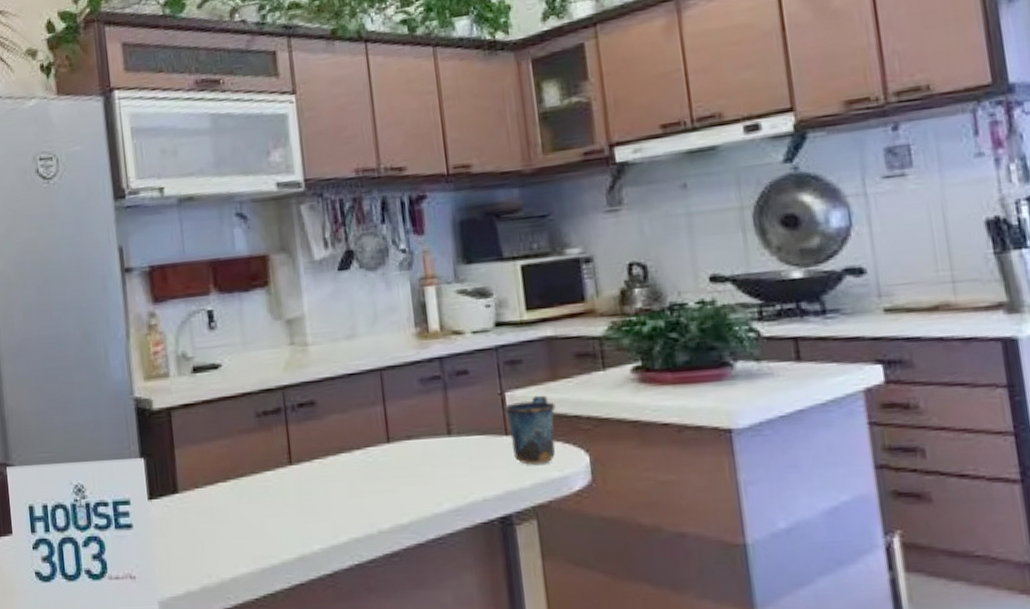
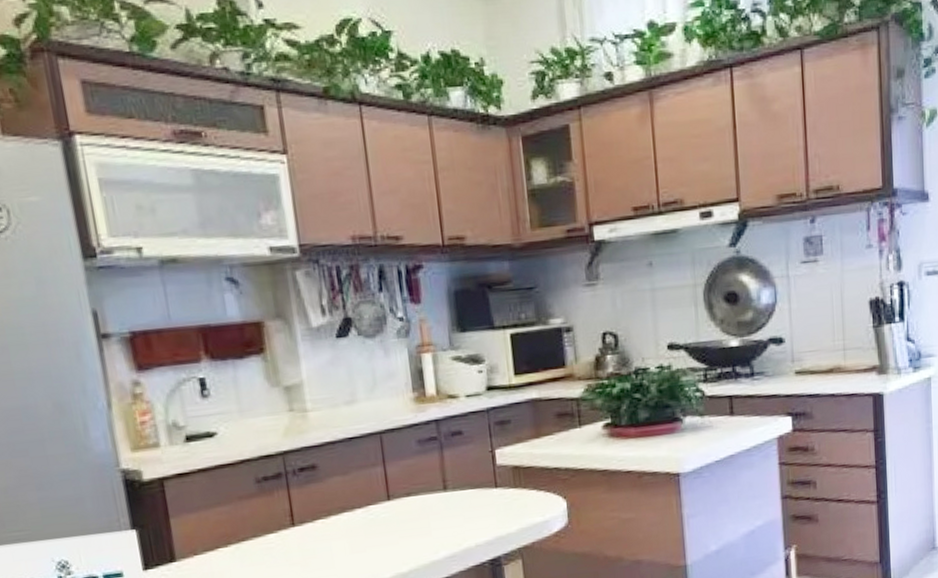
mug: present [504,395,556,465] -> none [494,451,539,513]

